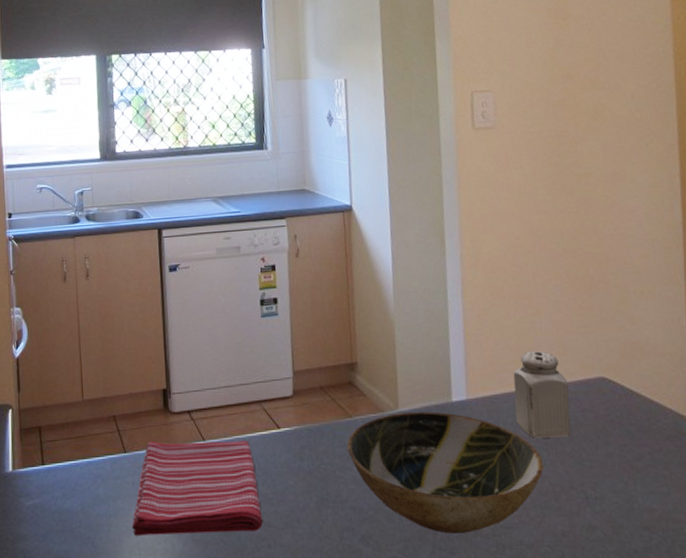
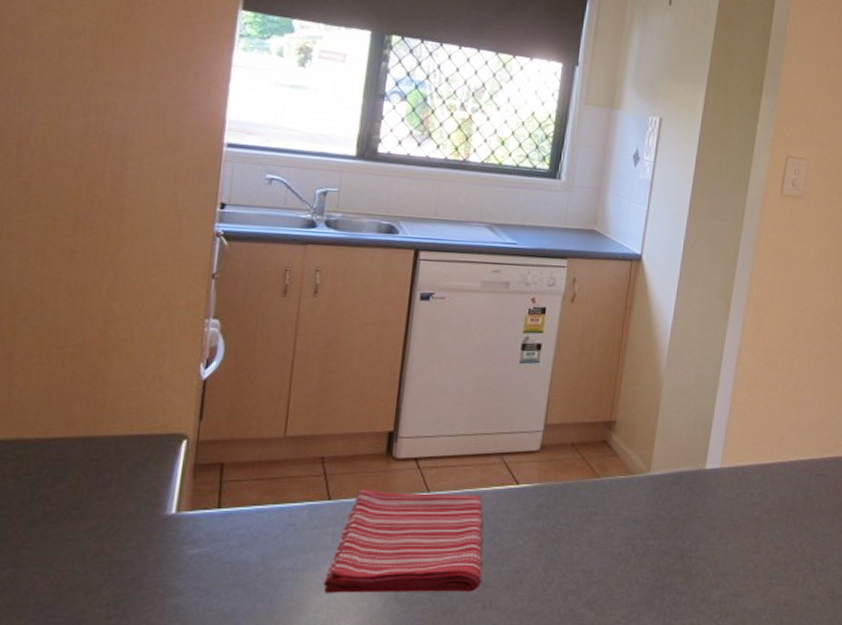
bowl: present [346,411,544,534] -> none [588,477,781,600]
salt shaker: present [513,350,571,438] -> none [764,425,820,511]

